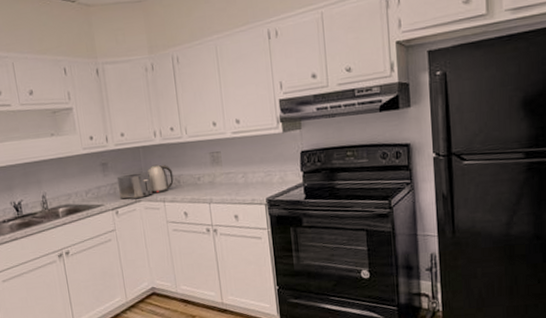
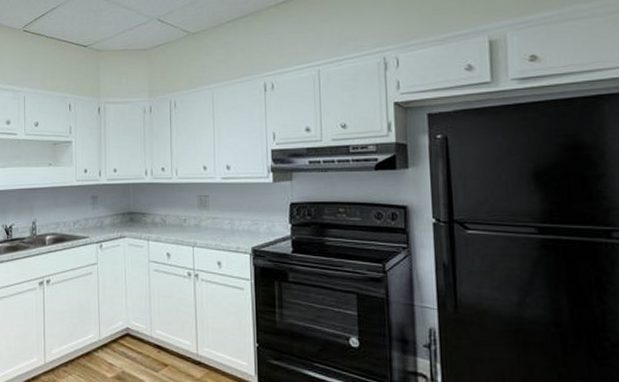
toaster: present [116,173,153,200] -> none [104,209,138,235]
kettle: present [147,164,174,194] -> none [135,202,160,231]

